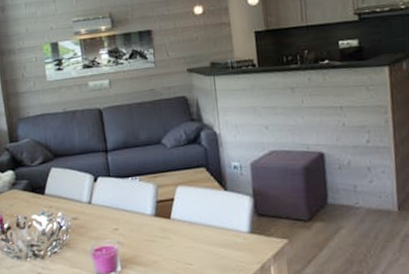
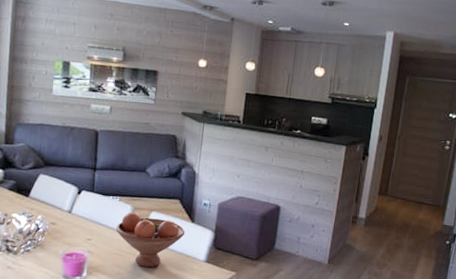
fruit bowl: none [142,191,220,250] -> present [116,212,186,268]

